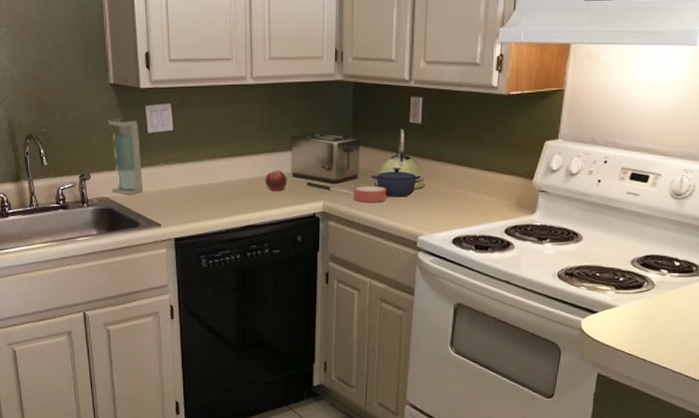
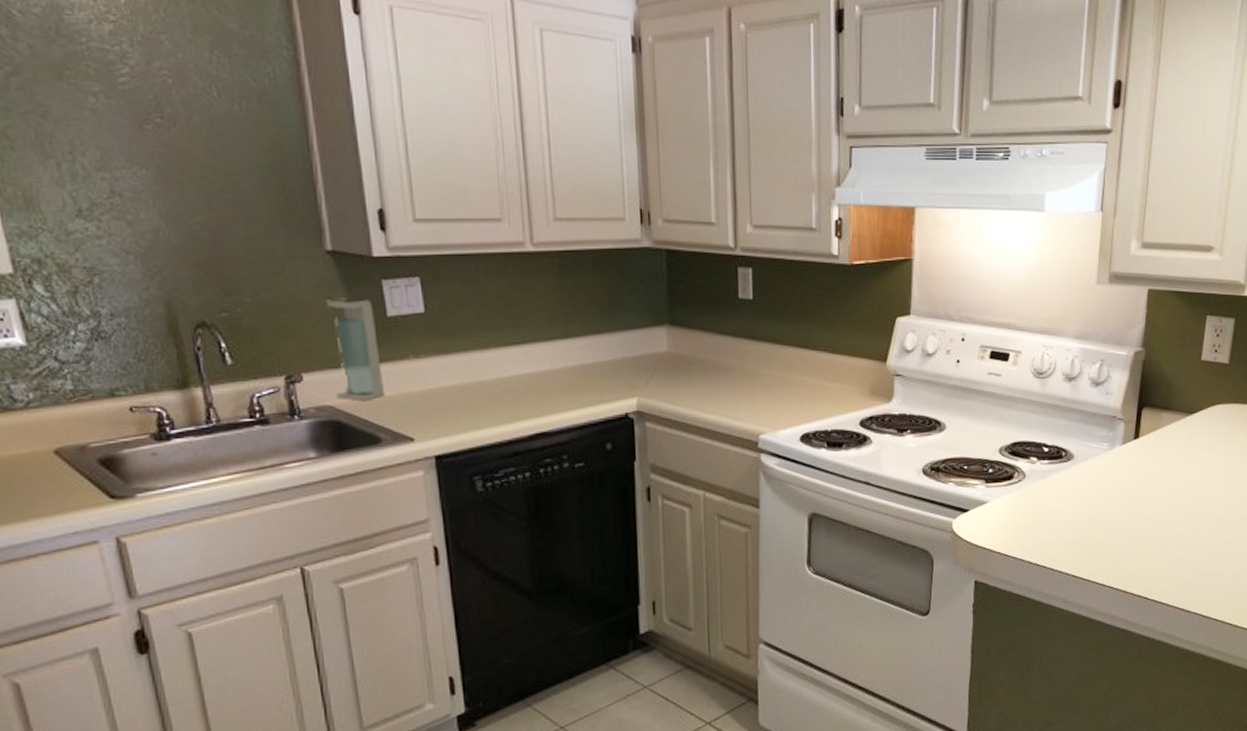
fruit: present [265,170,287,191] -> none [557,360,589,387]
toaster: present [291,132,361,184] -> none [590,311,681,375]
frying pan: present [307,181,387,202] -> none [614,373,717,397]
cooking pot: present [371,168,421,197] -> none [696,353,757,390]
kettle: present [375,128,426,190] -> none [701,304,763,379]

